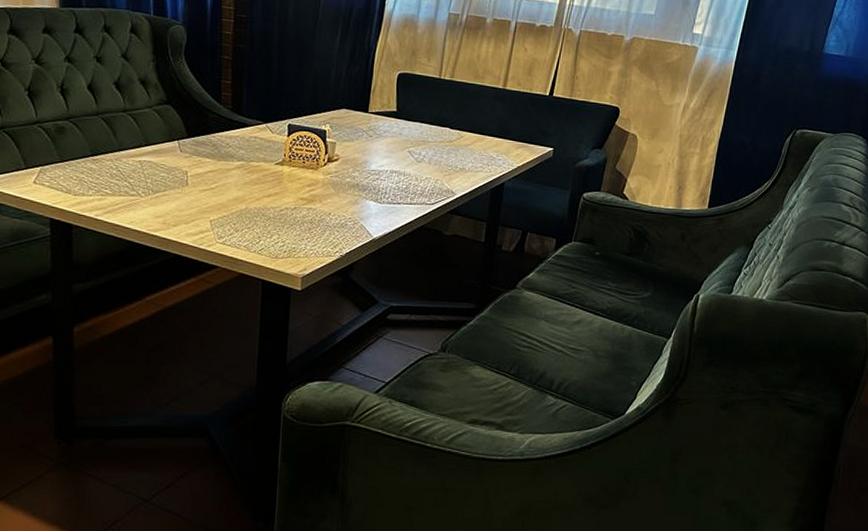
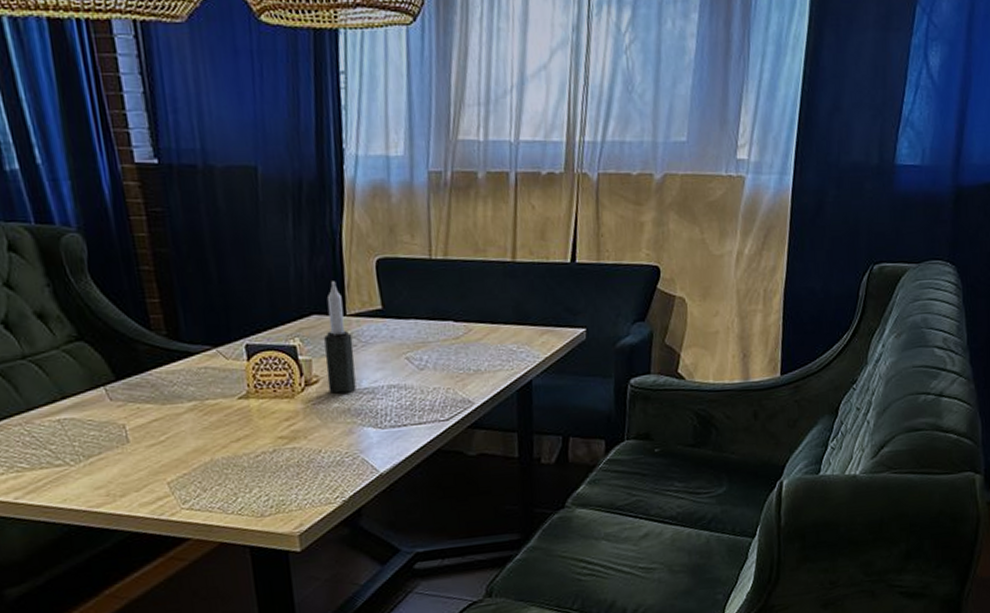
candle: none [345,85,370,172] -> present [324,281,356,393]

